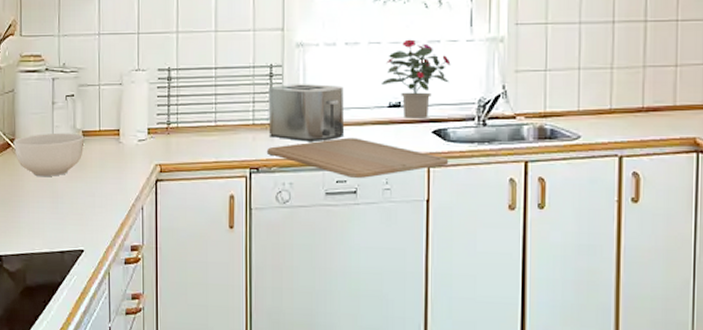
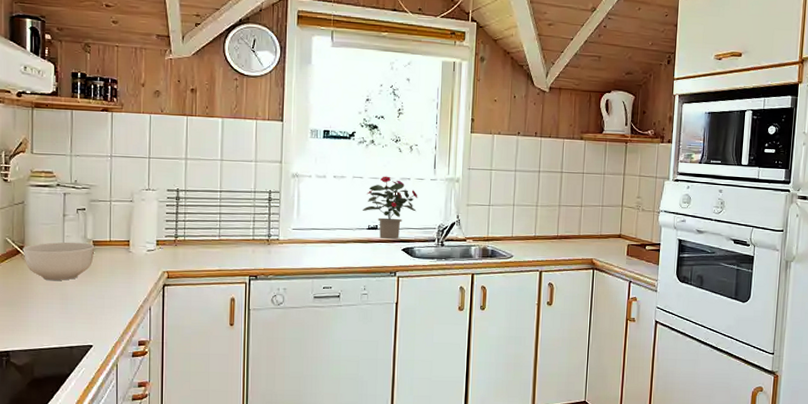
chopping board: present [267,137,449,179] -> none [265,252,414,286]
toaster: present [268,84,345,143] -> none [266,207,331,256]

